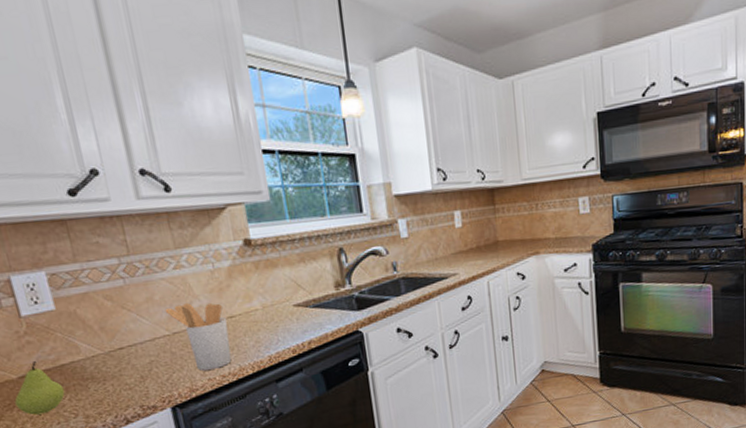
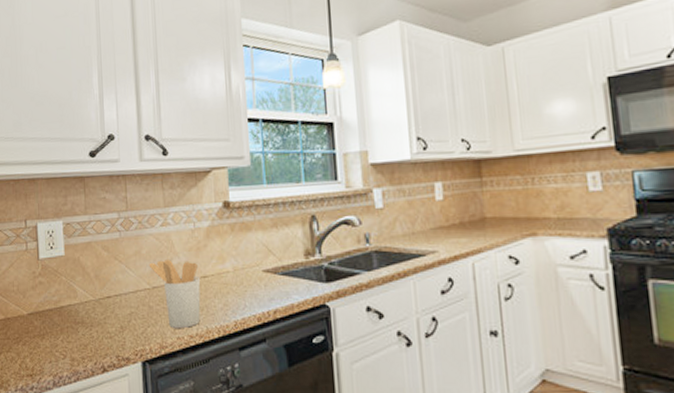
fruit: present [14,361,65,415] -> none [22,301,60,351]

